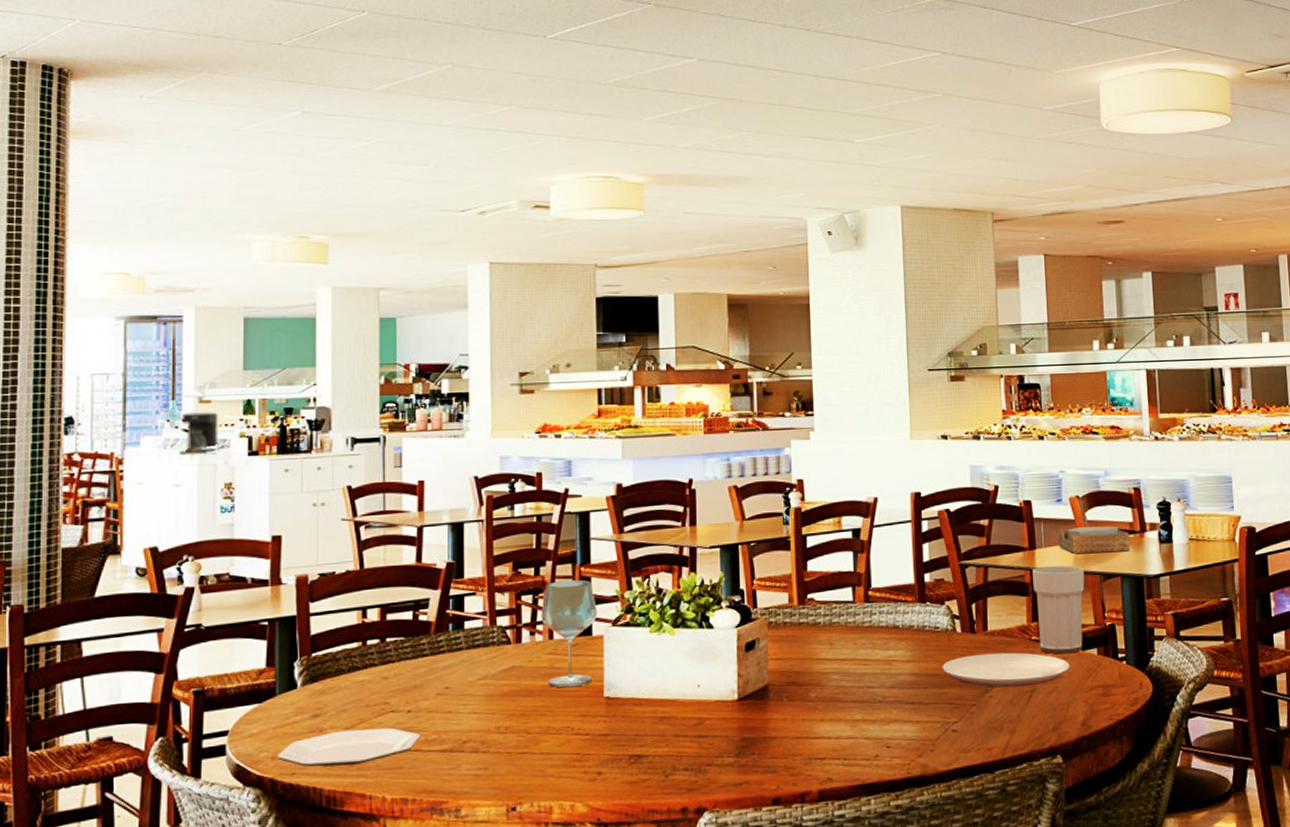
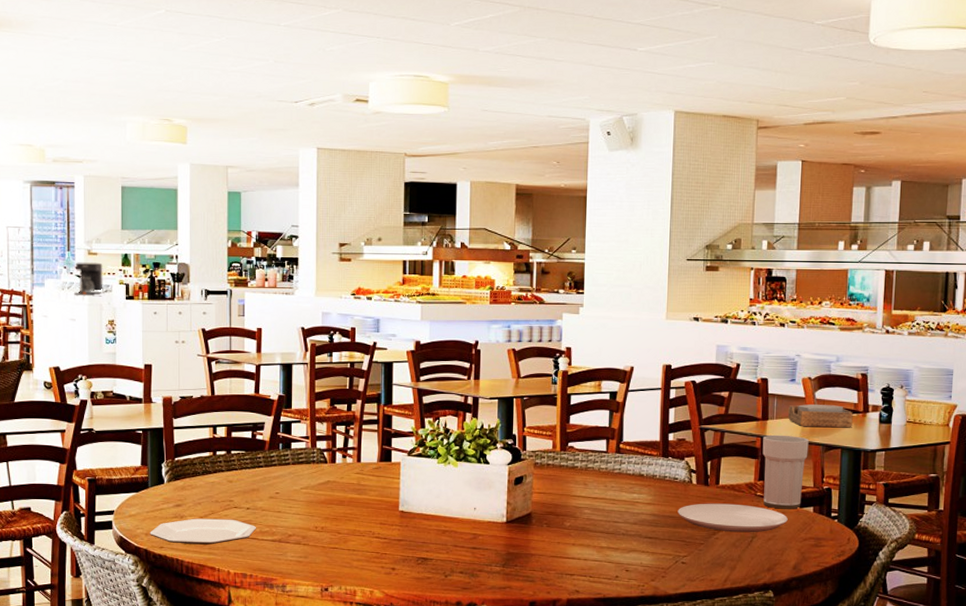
wine glass: present [541,579,597,688] -> none [351,416,396,501]

